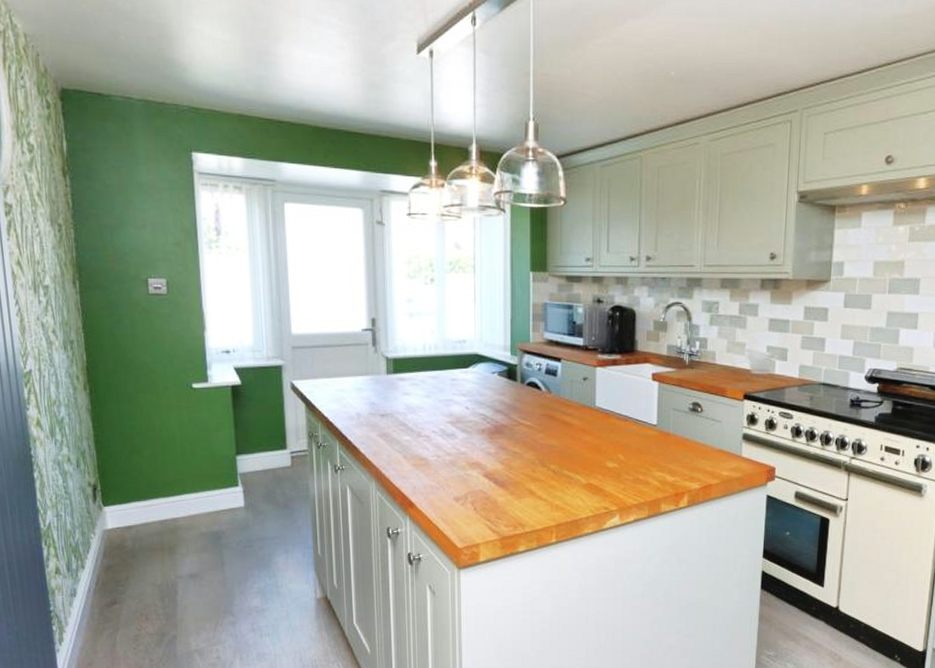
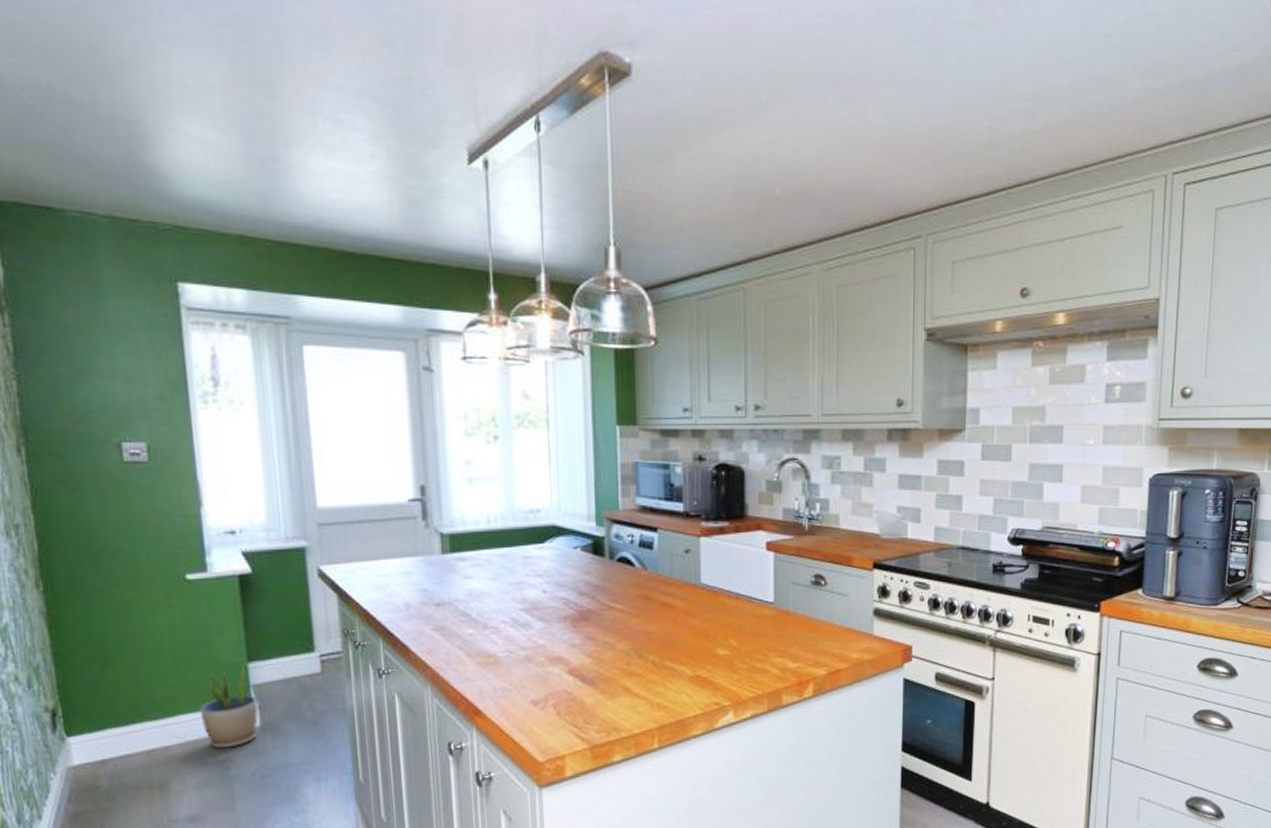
potted plant: none [200,453,243,522] -> present [199,659,258,749]

